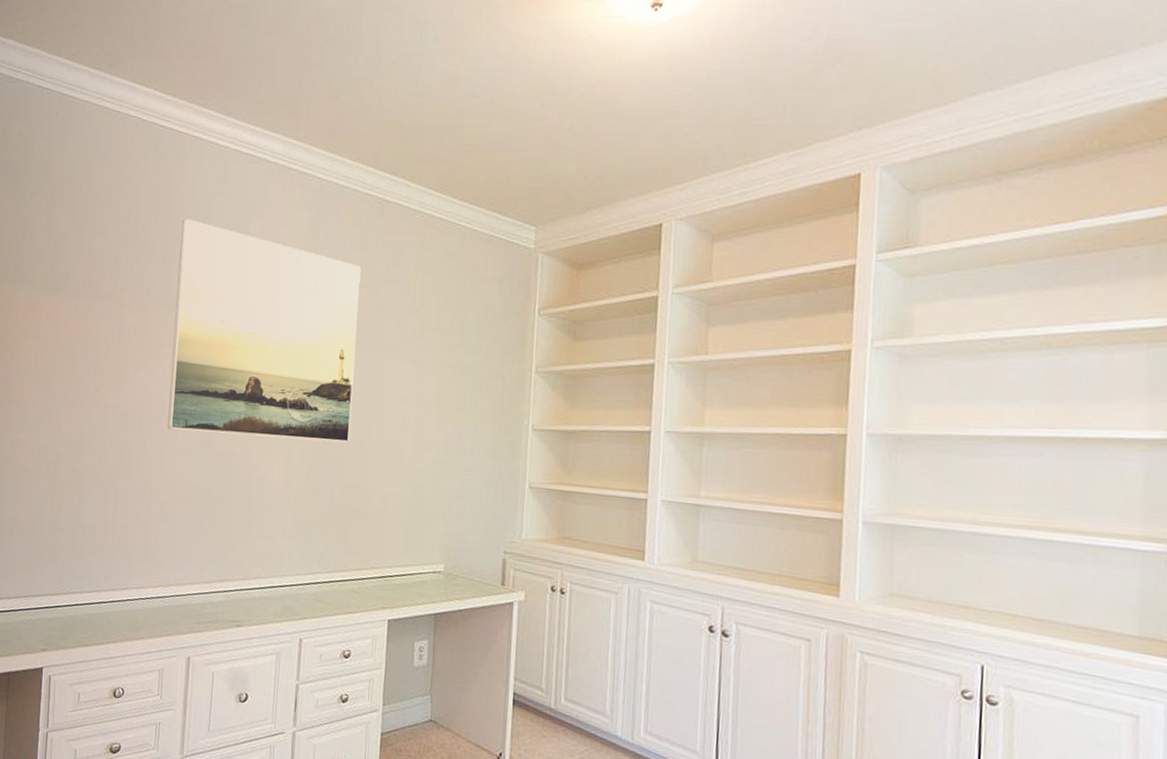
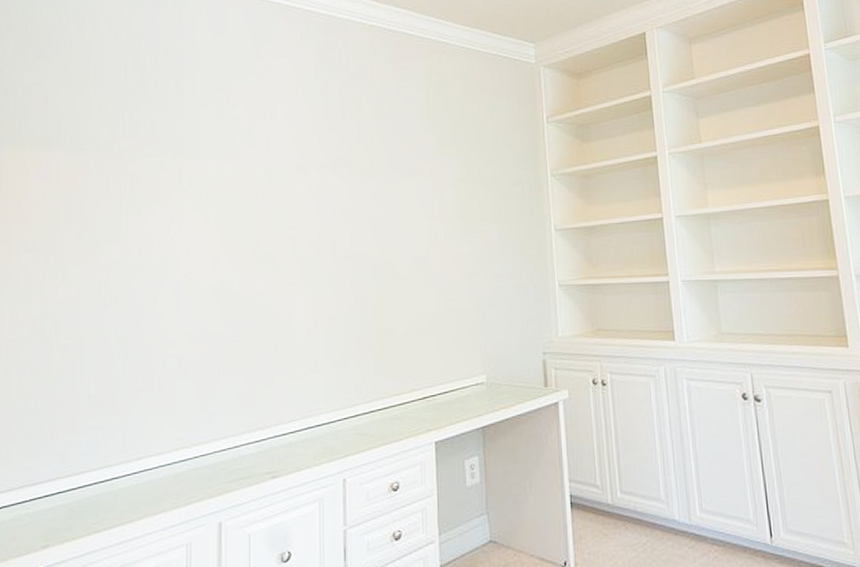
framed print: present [167,218,361,443] -> none [180,62,378,276]

